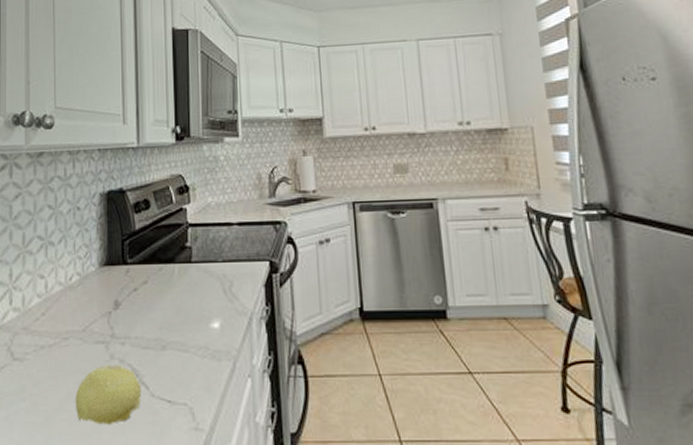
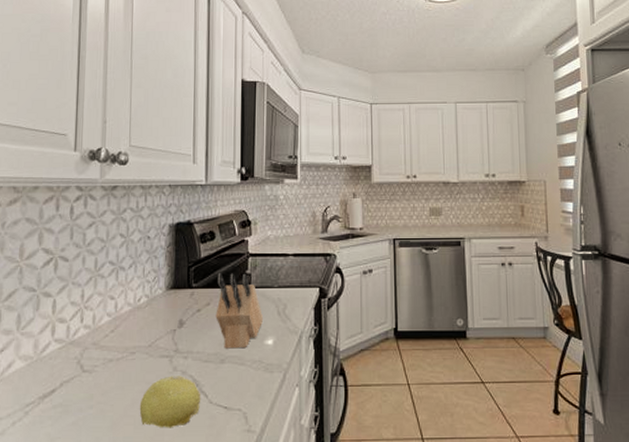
knife block: none [153,246,208,333] -> present [216,273,264,349]

